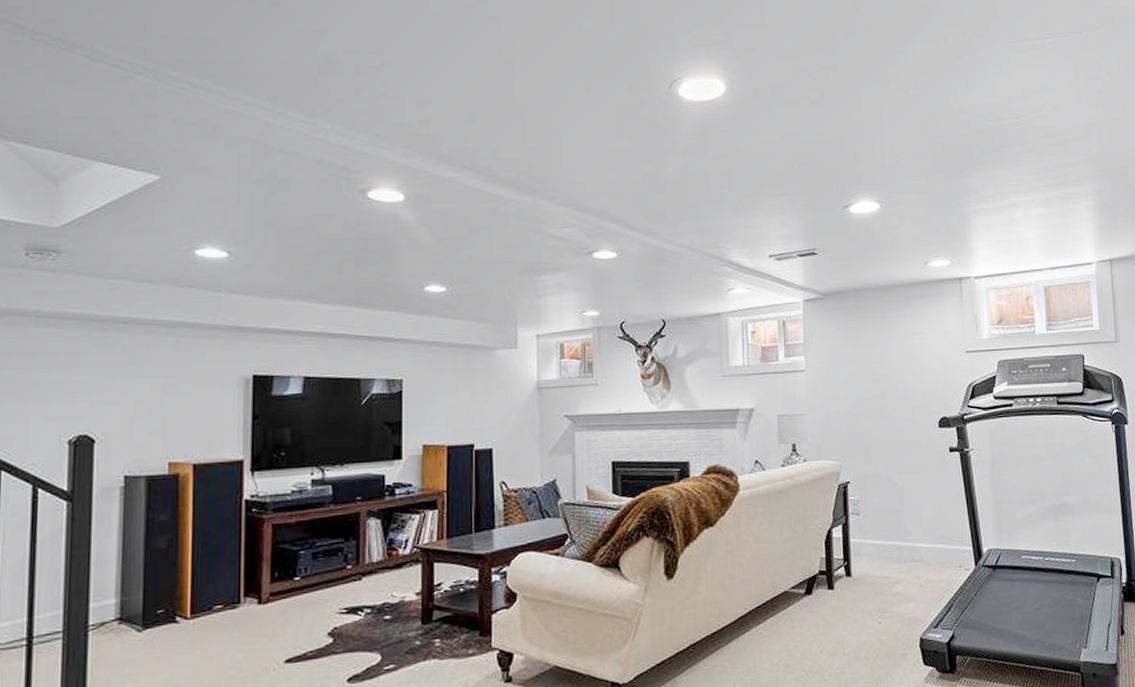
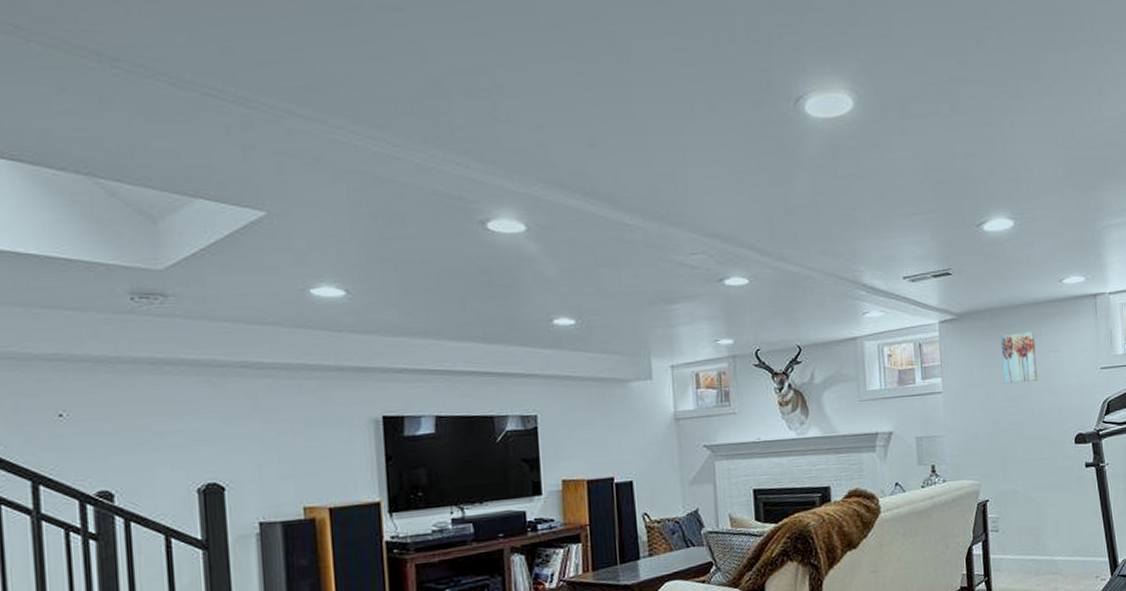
wall art: none [864,312,902,365] -> present [1000,331,1038,384]

